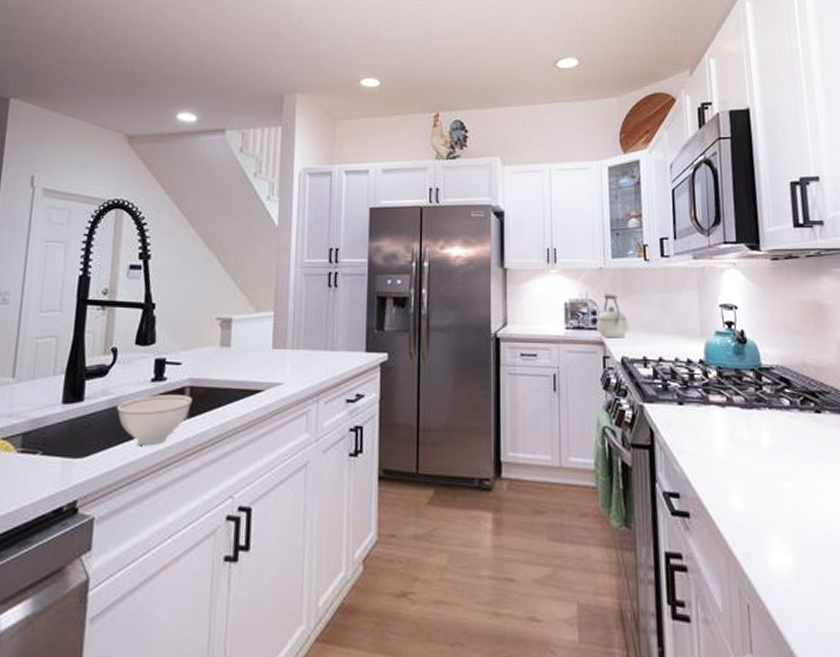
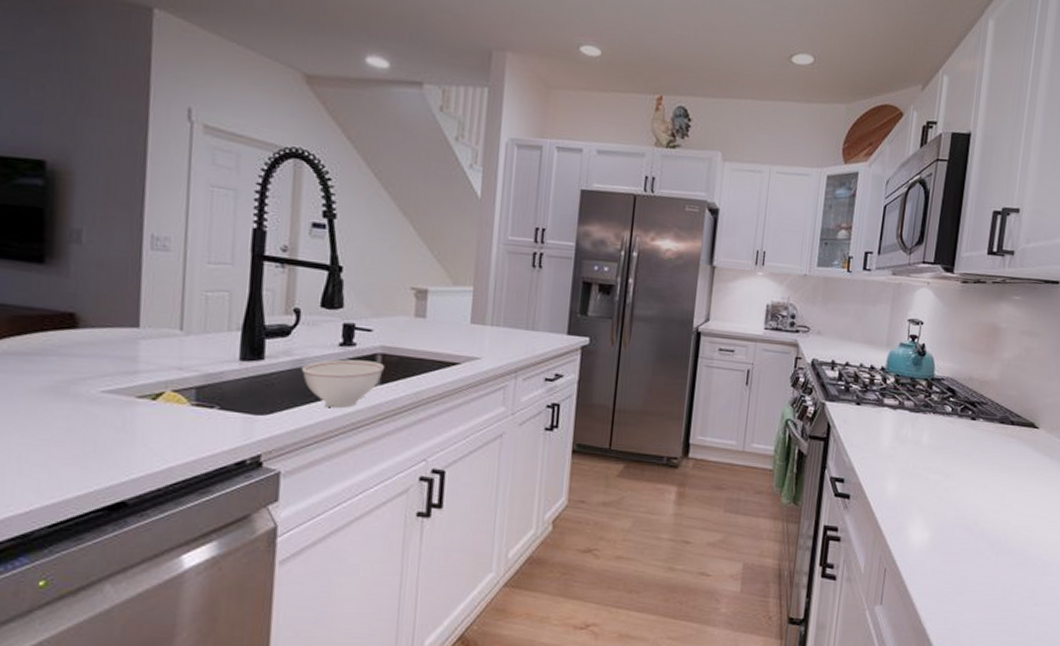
kettle: present [595,294,629,338] -> none [792,300,824,342]

